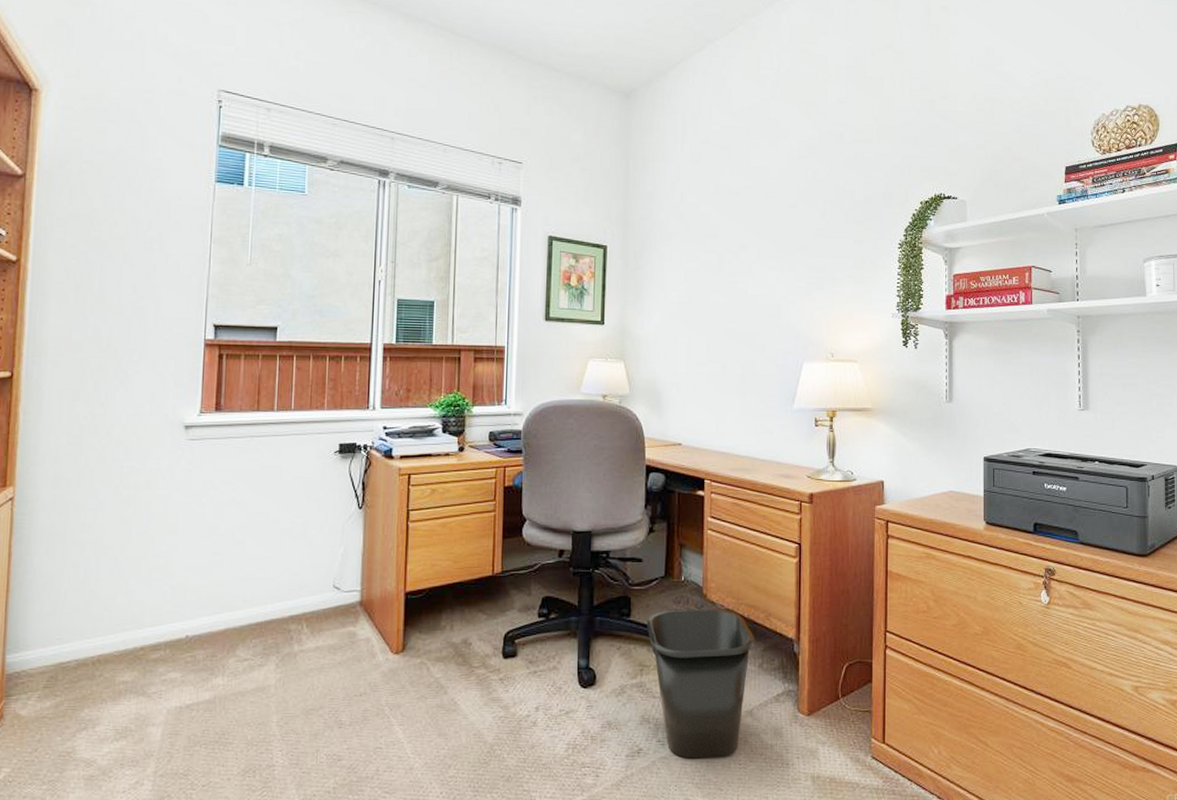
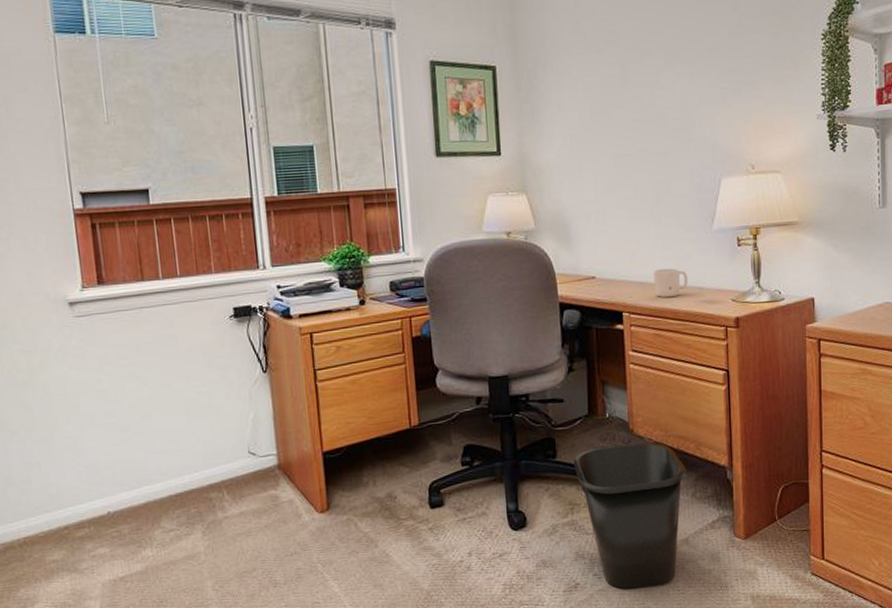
mug: none [735,442,768,468] -> present [652,268,689,297]

